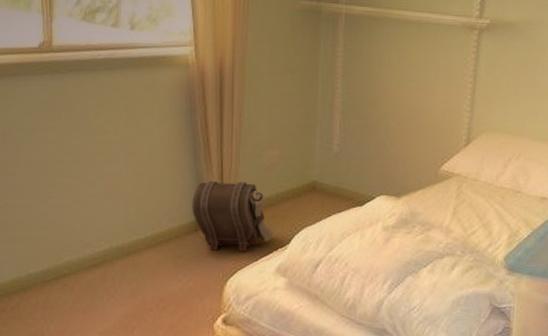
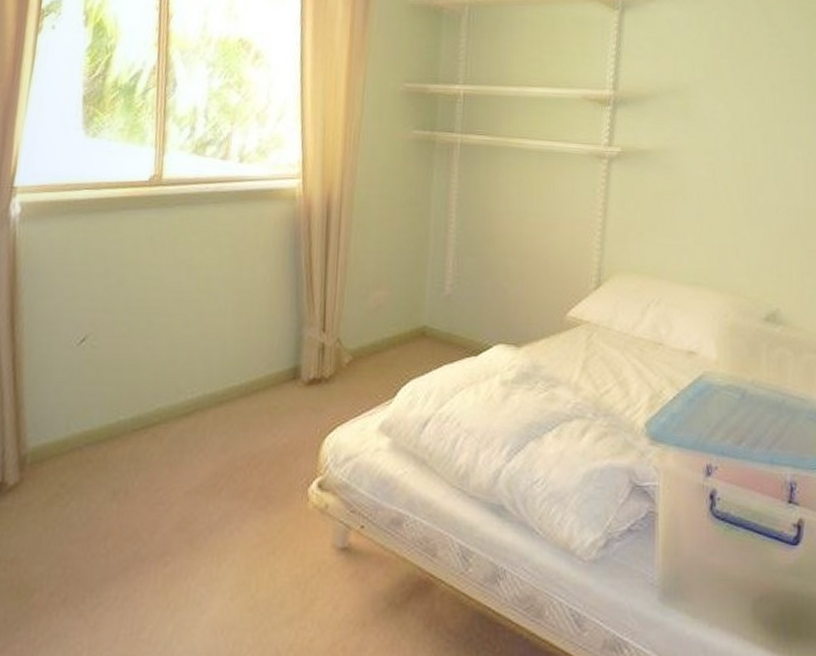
pouch: present [192,181,275,251] -> none [291,324,379,404]

